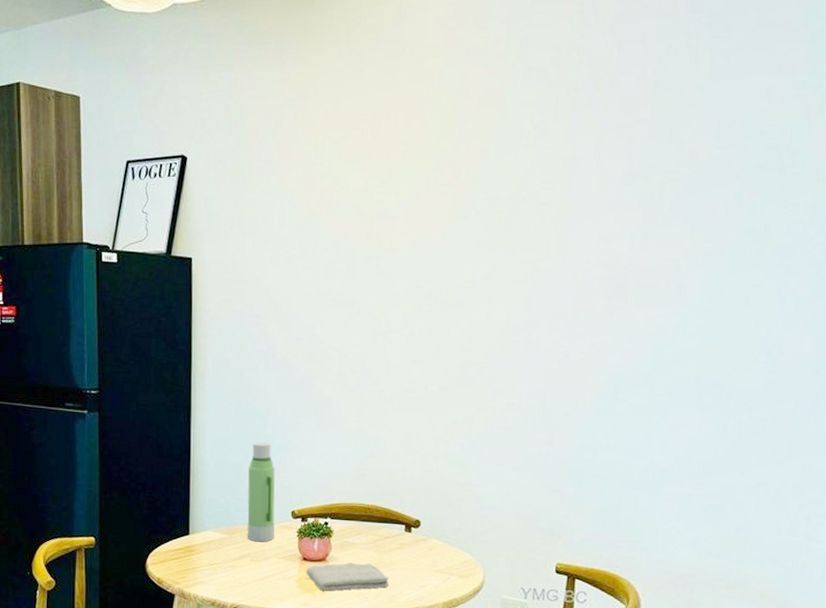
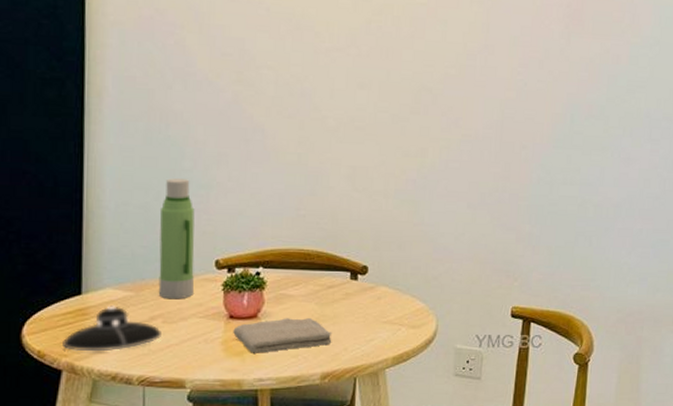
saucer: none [175,545,249,582] -> present [63,306,161,352]

